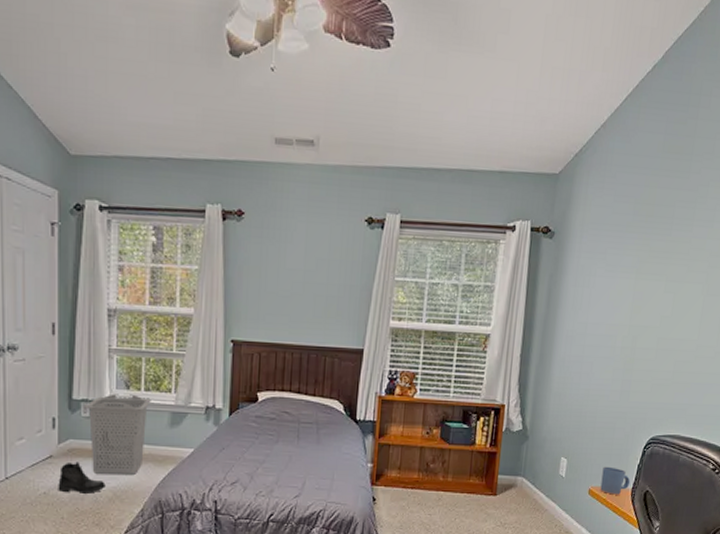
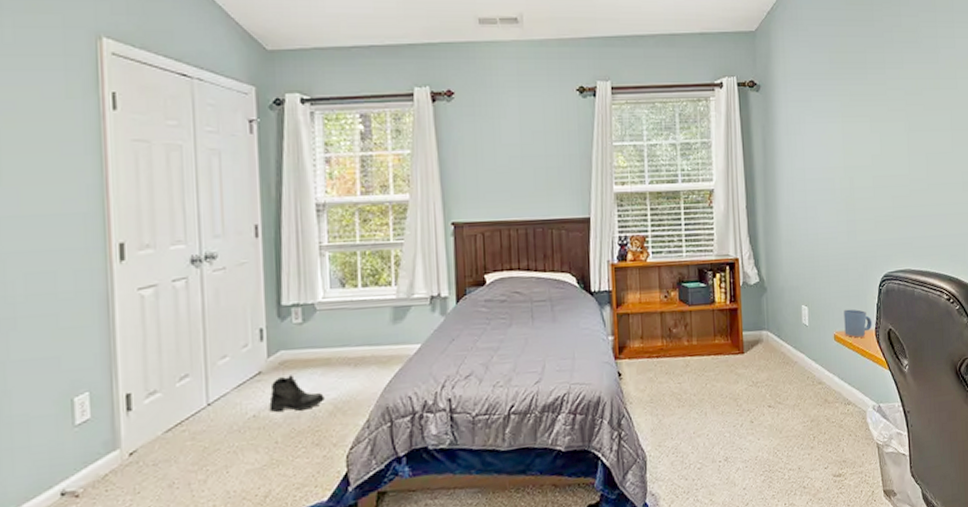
laundry basket: present [84,394,151,474] -> none [296,292,370,386]

